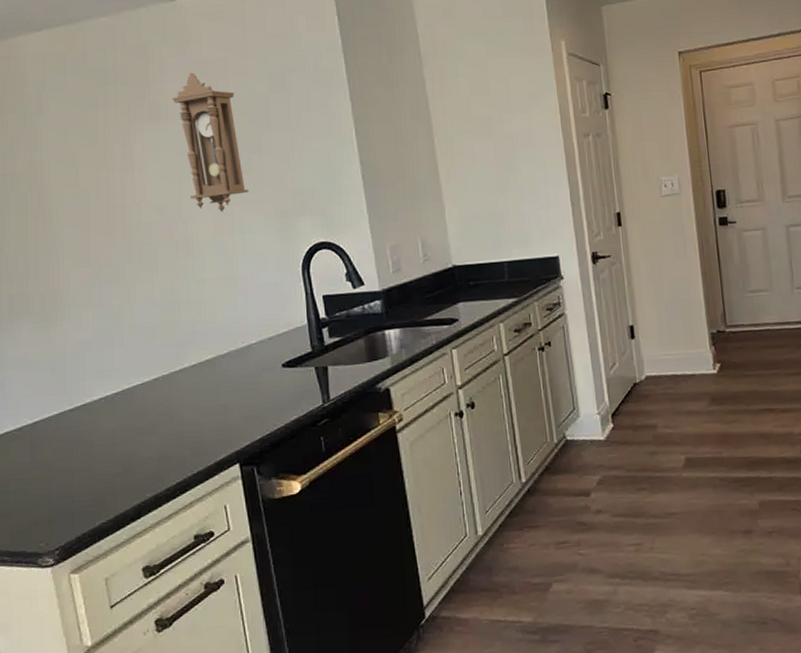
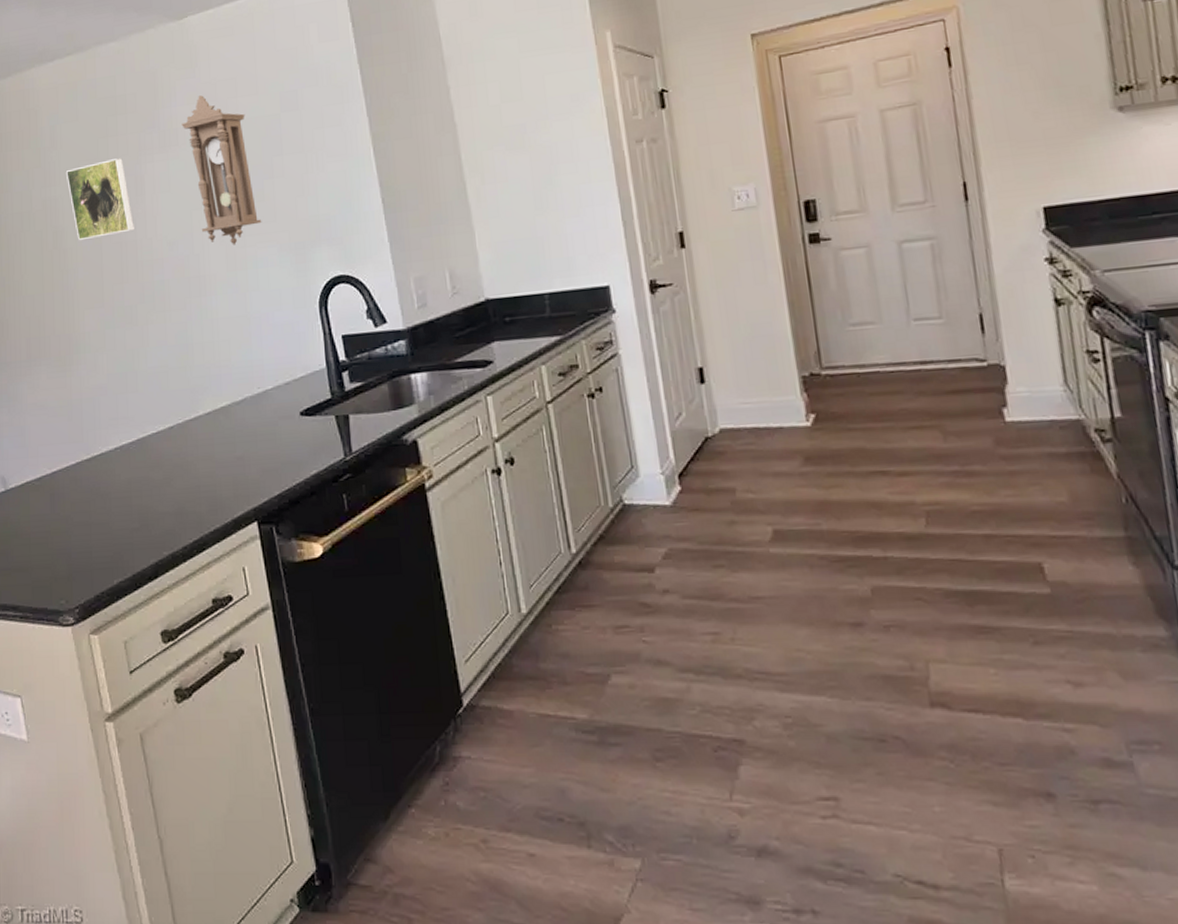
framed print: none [52,127,123,204] -> present [65,158,134,241]

